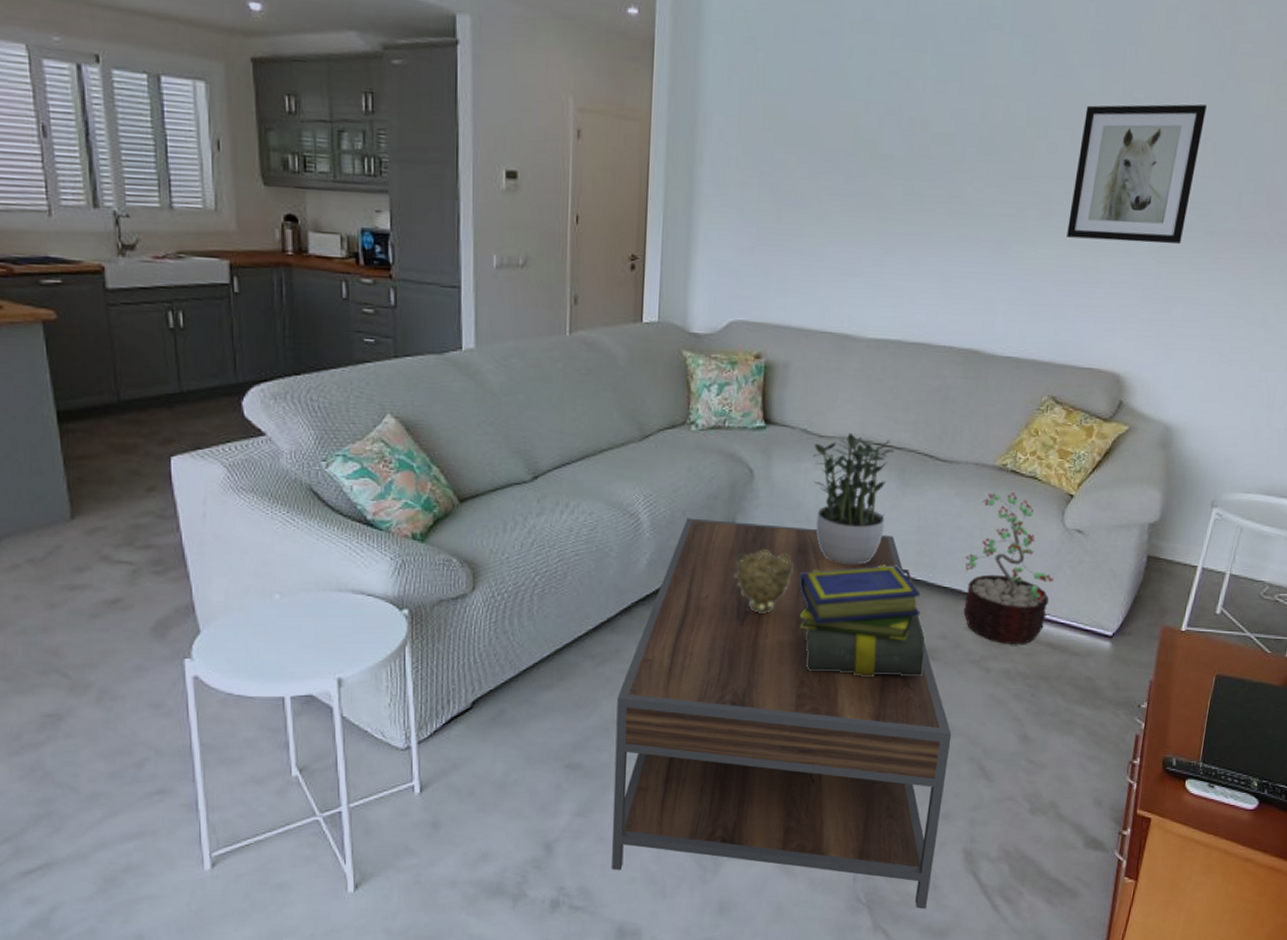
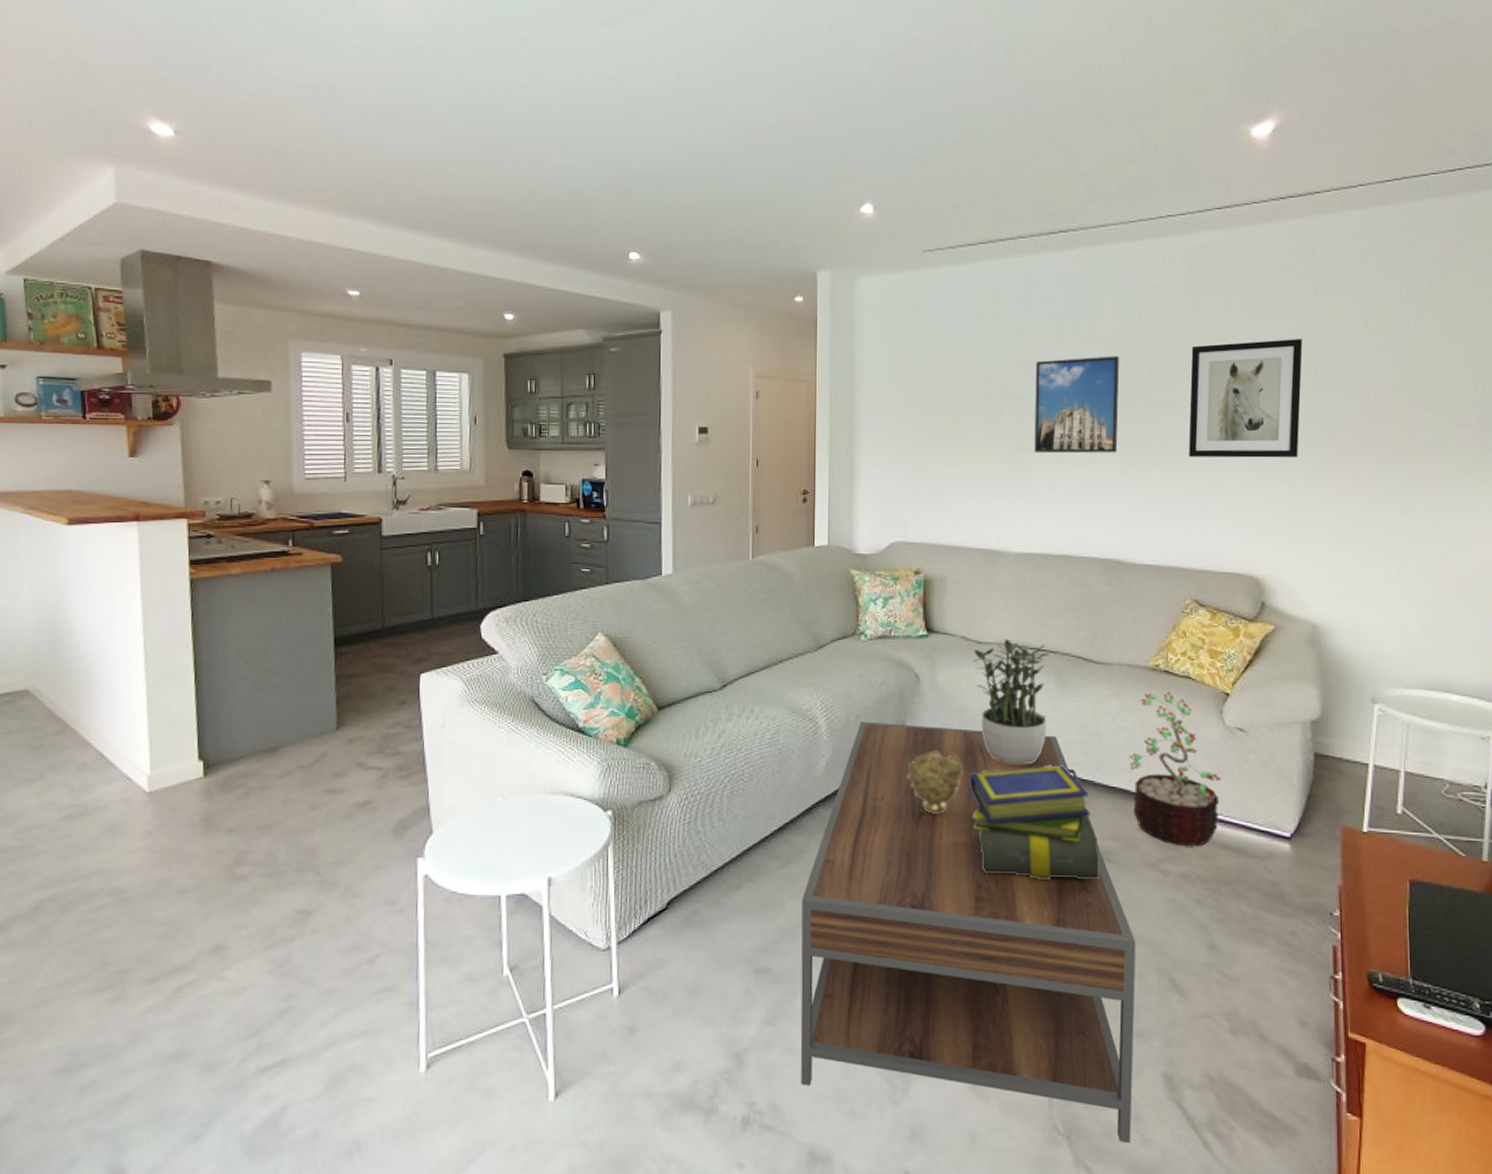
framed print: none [898,111,1006,229] -> present [1034,356,1120,454]

